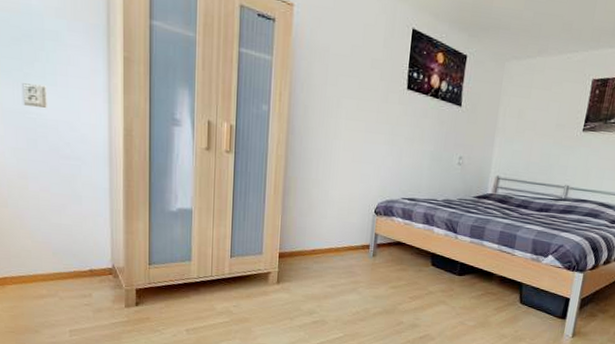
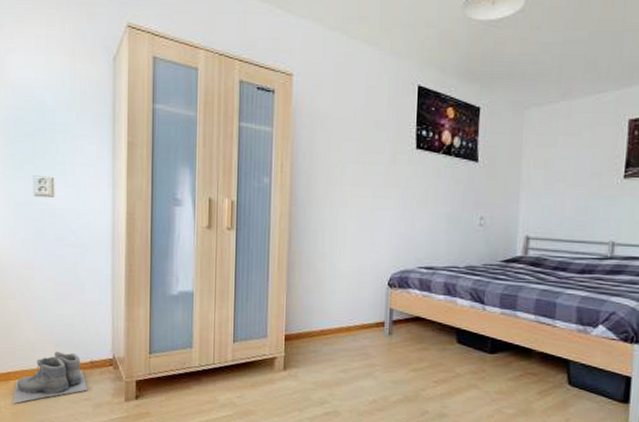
boots: none [10,259,88,307] -> present [13,351,88,403]

